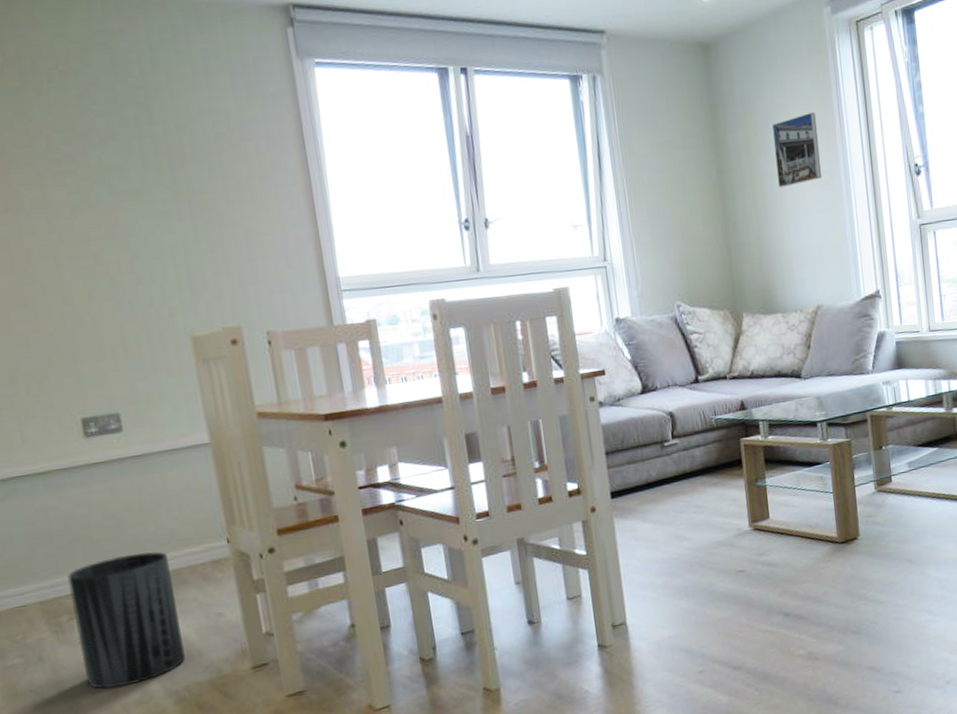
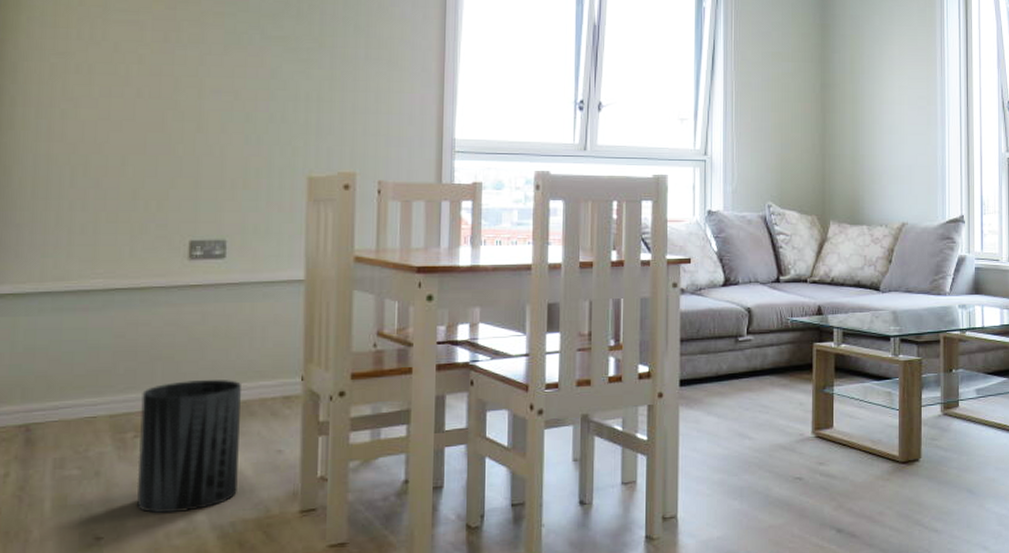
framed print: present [773,112,822,187] -> none [877,43,920,107]

